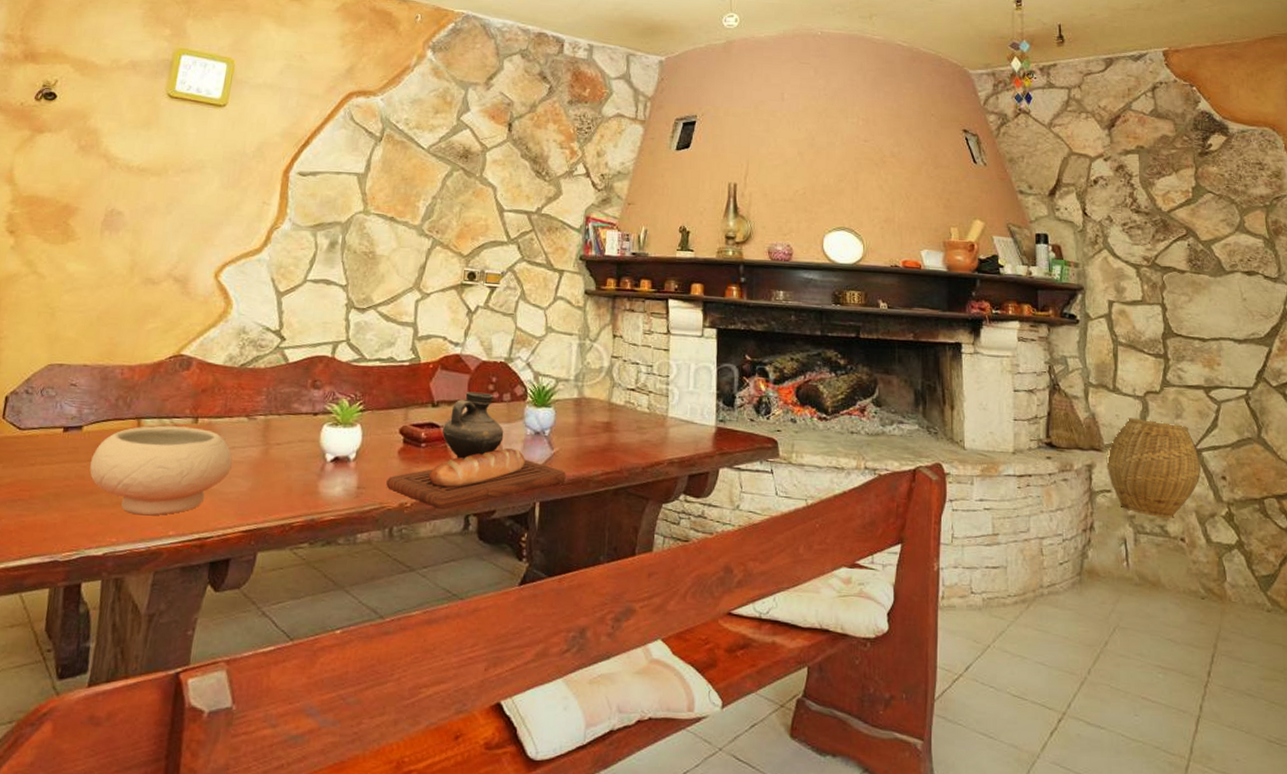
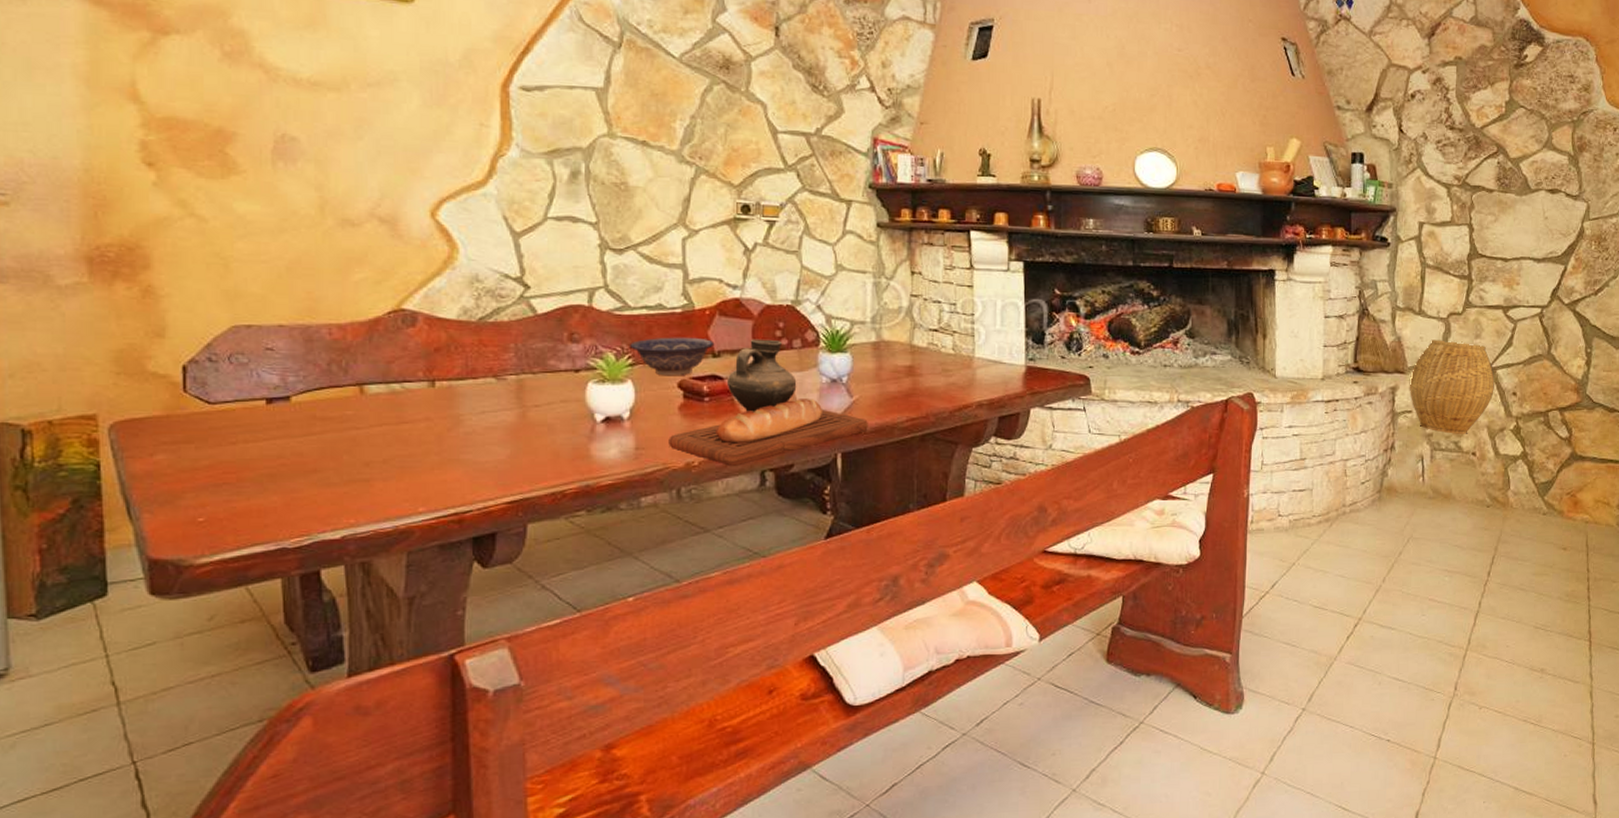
bowl: present [89,425,233,516] -> none [308,391,483,492]
decorative bowl: none [362,387,435,423] -> present [630,337,715,376]

